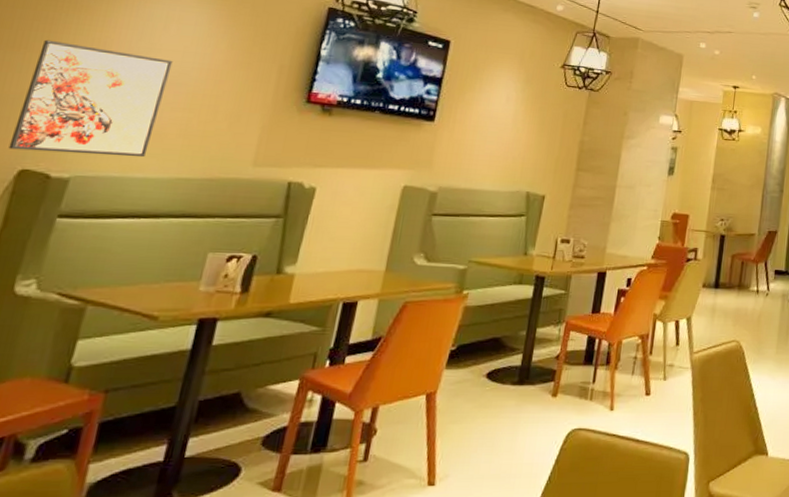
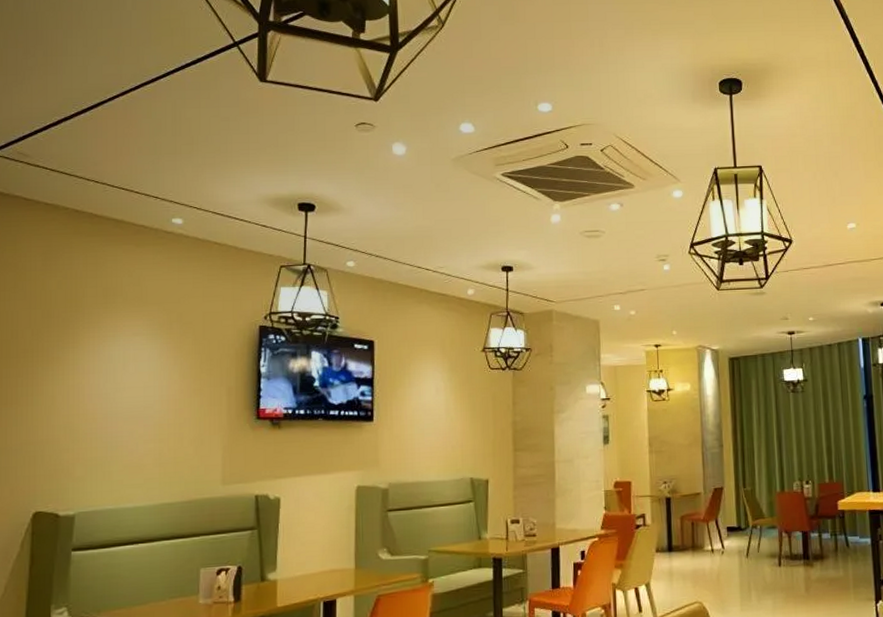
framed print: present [8,39,173,158] -> none [21,393,137,495]

